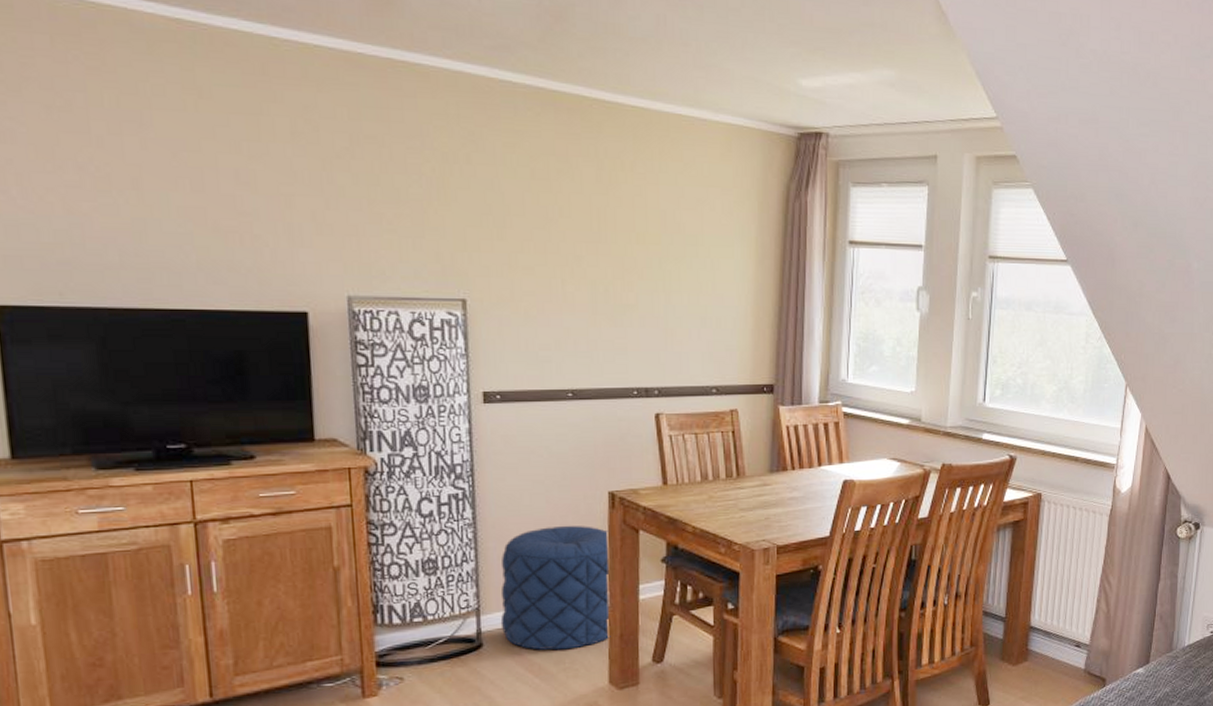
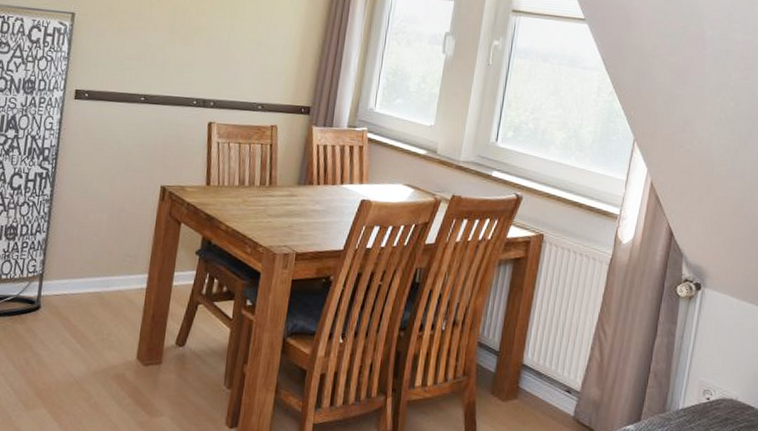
pouf: present [500,525,611,651] -> none [57,210,156,322]

